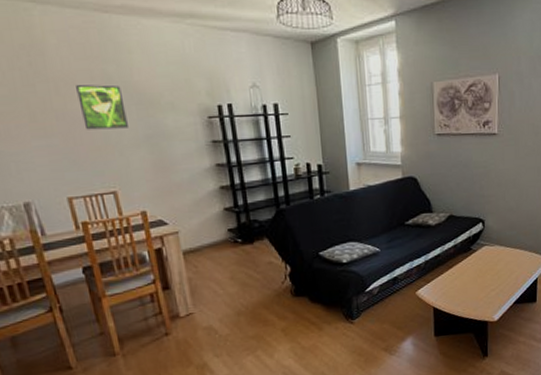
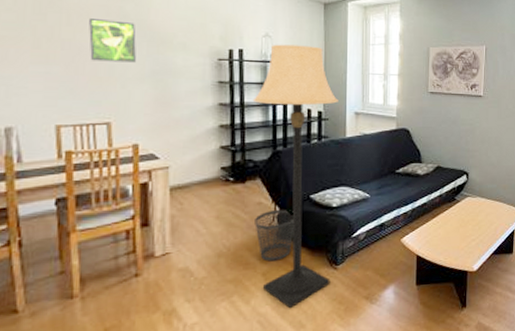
lamp: none [248,93,348,361] -> present [252,44,338,309]
wastebasket: none [267,267,308,318] -> present [255,209,295,262]

